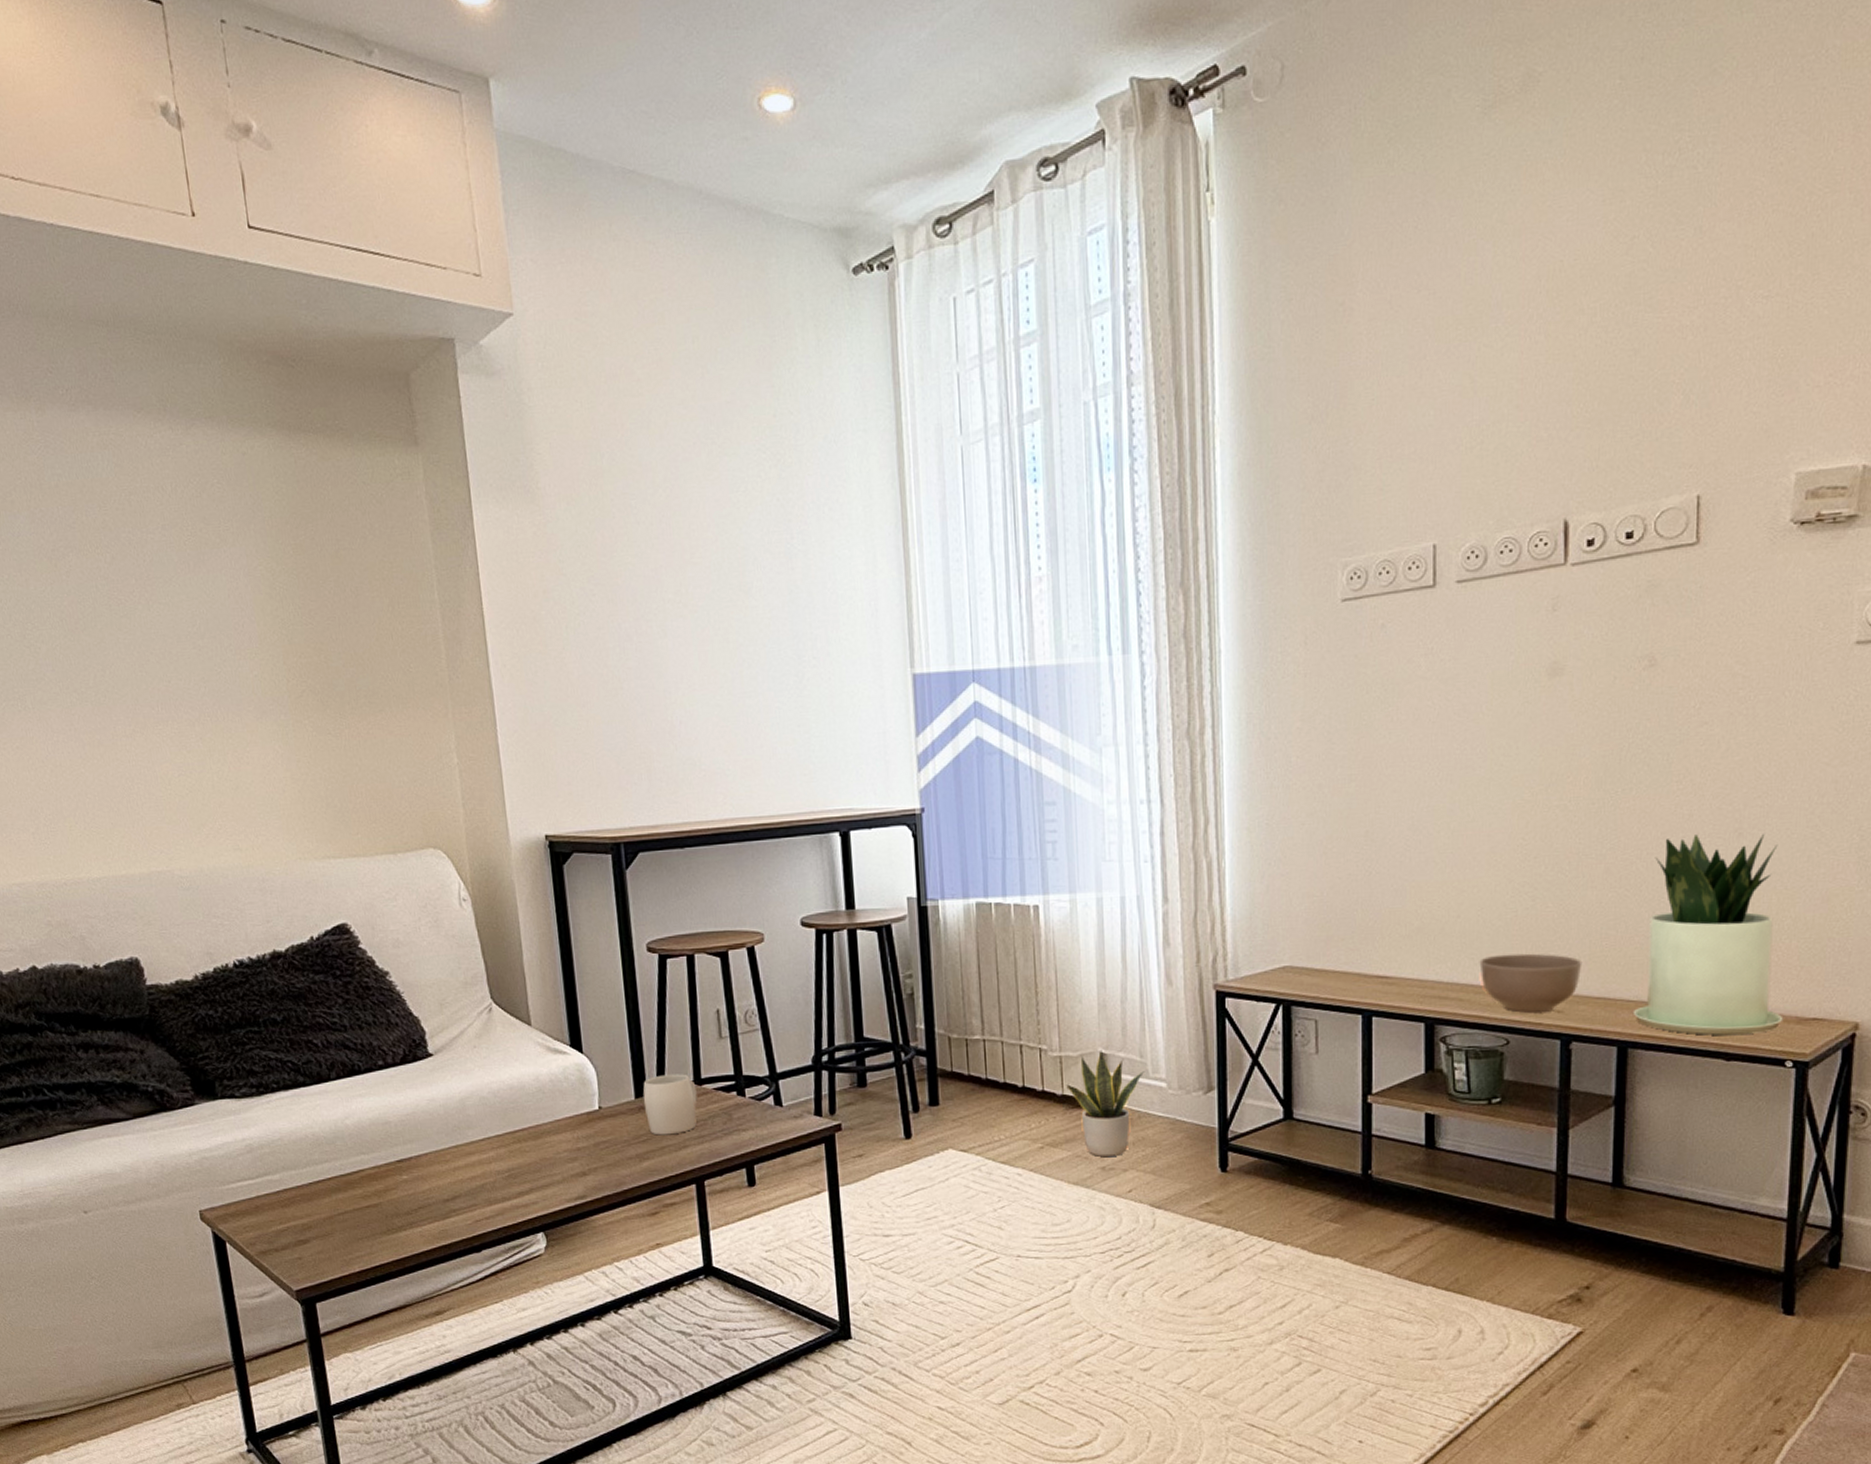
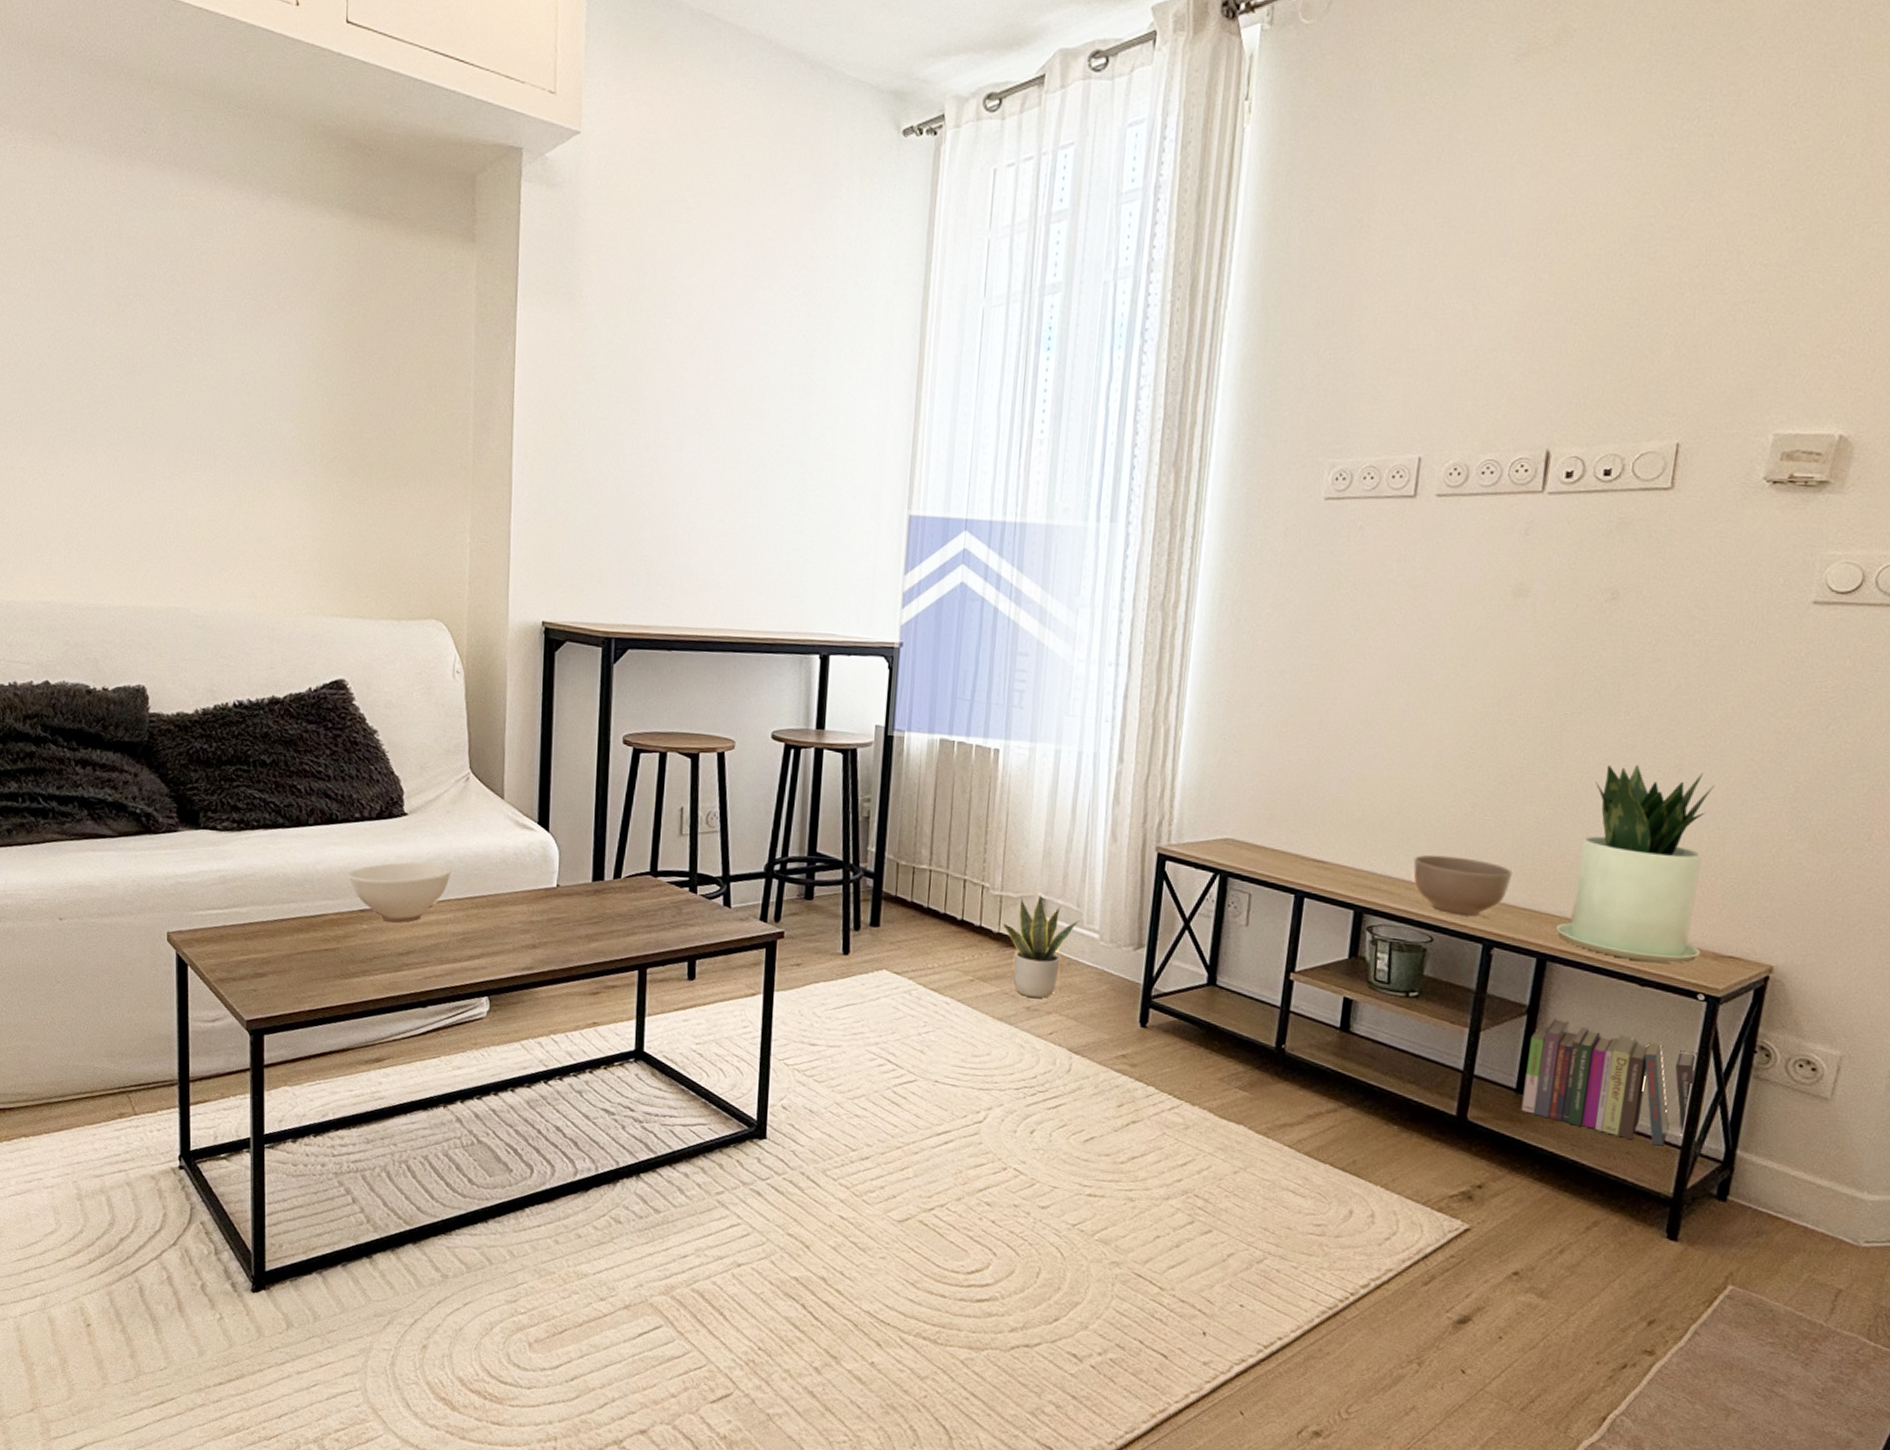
bowl: none [379,1102,488,1170] -> present [348,862,452,924]
mug: present [642,1074,697,1136] -> none [599,862,652,921]
books: none [1620,1105,1809,1226] -> present [1521,1018,1704,1156]

